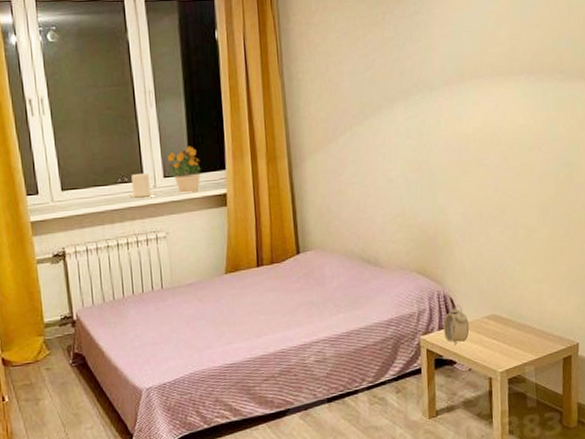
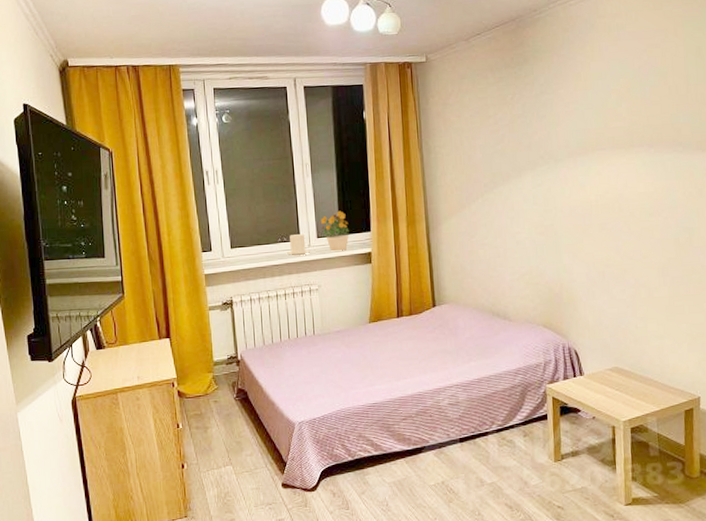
alarm clock: present [444,304,470,345] -> none [568,357,593,394]

